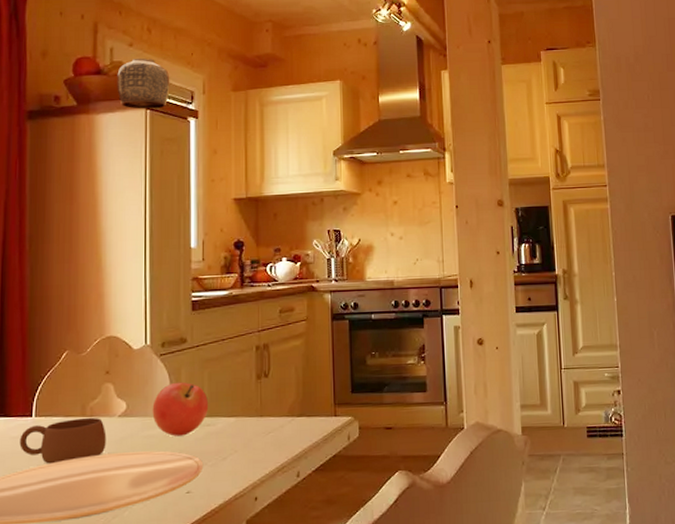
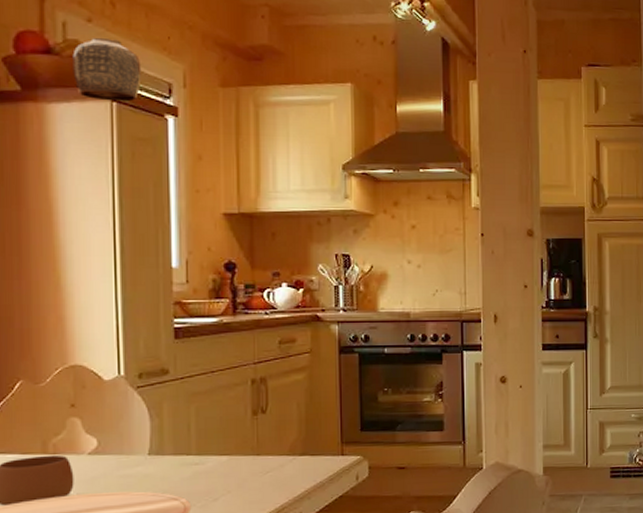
fruit: present [152,382,209,436] -> none [129,417,197,476]

